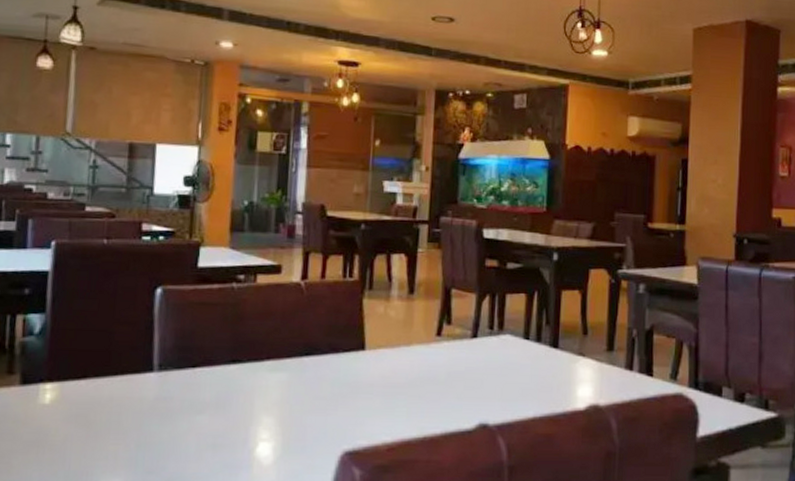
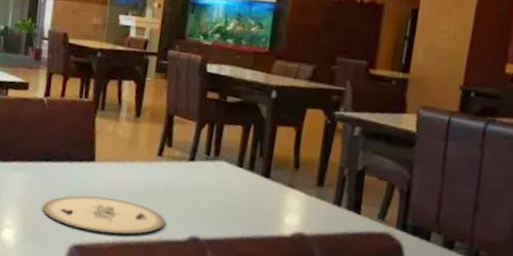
plate: none [306,390,450,432] -> present [43,195,166,234]

